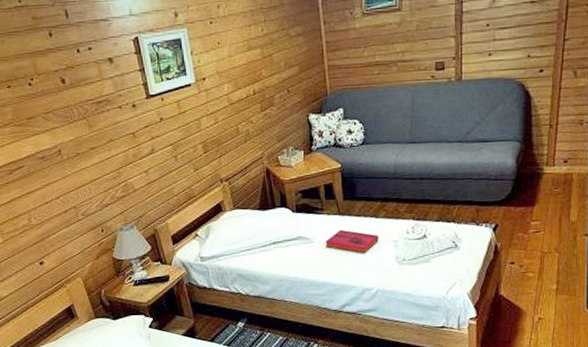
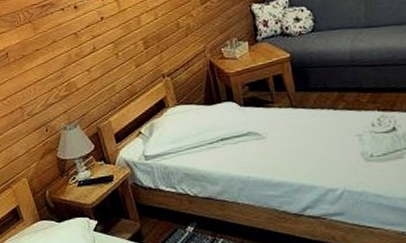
hardback book: present [325,229,379,254] -> none [278,123,340,150]

